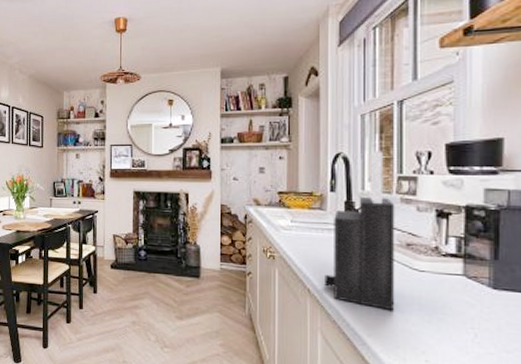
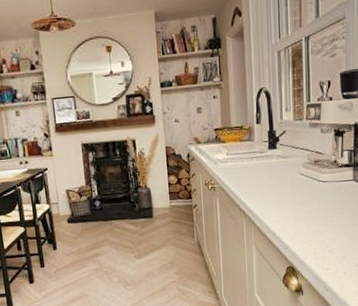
knife block: present [325,151,395,311] -> none [255,83,308,218]

